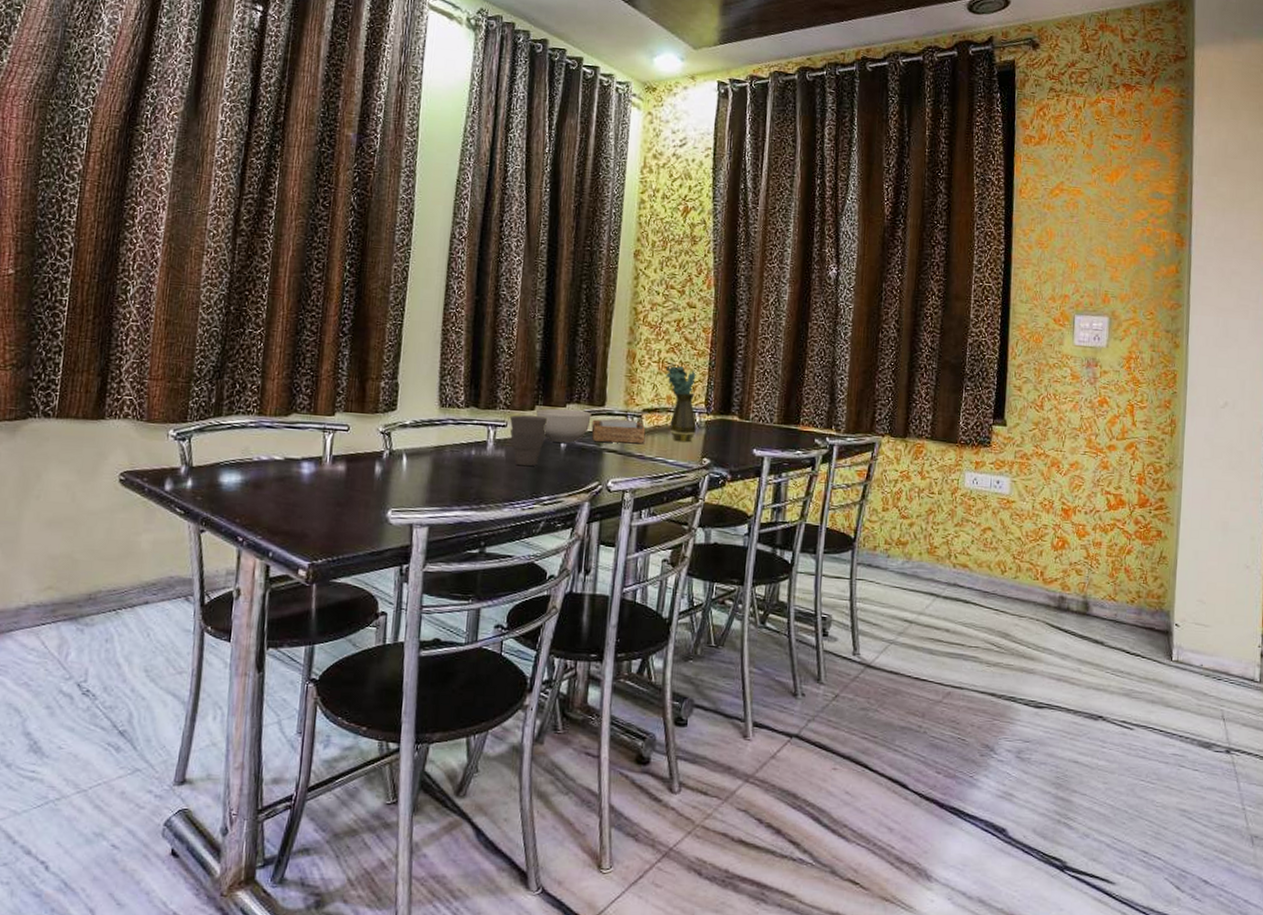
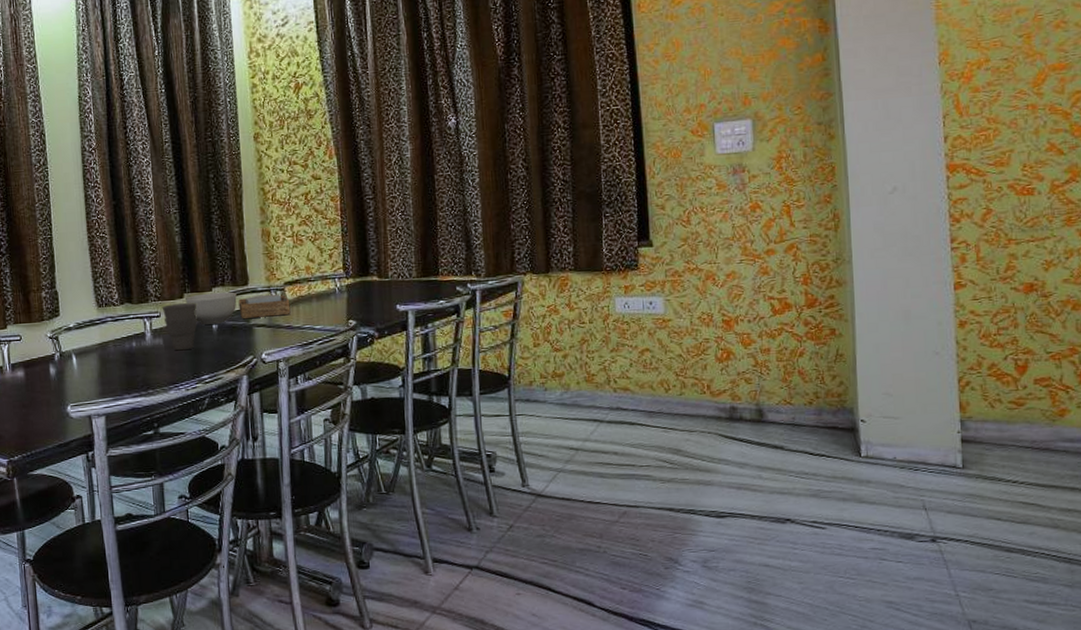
vase: present [666,361,697,443] -> none [301,234,338,309]

